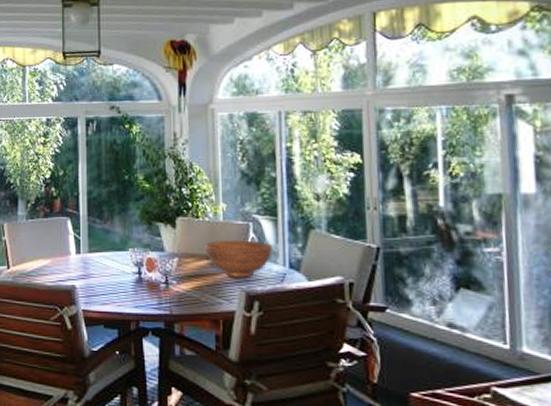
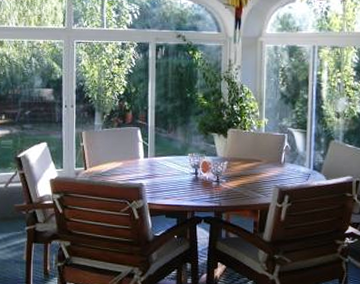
fruit bowl: present [204,241,273,277] -> none [249,148,301,177]

